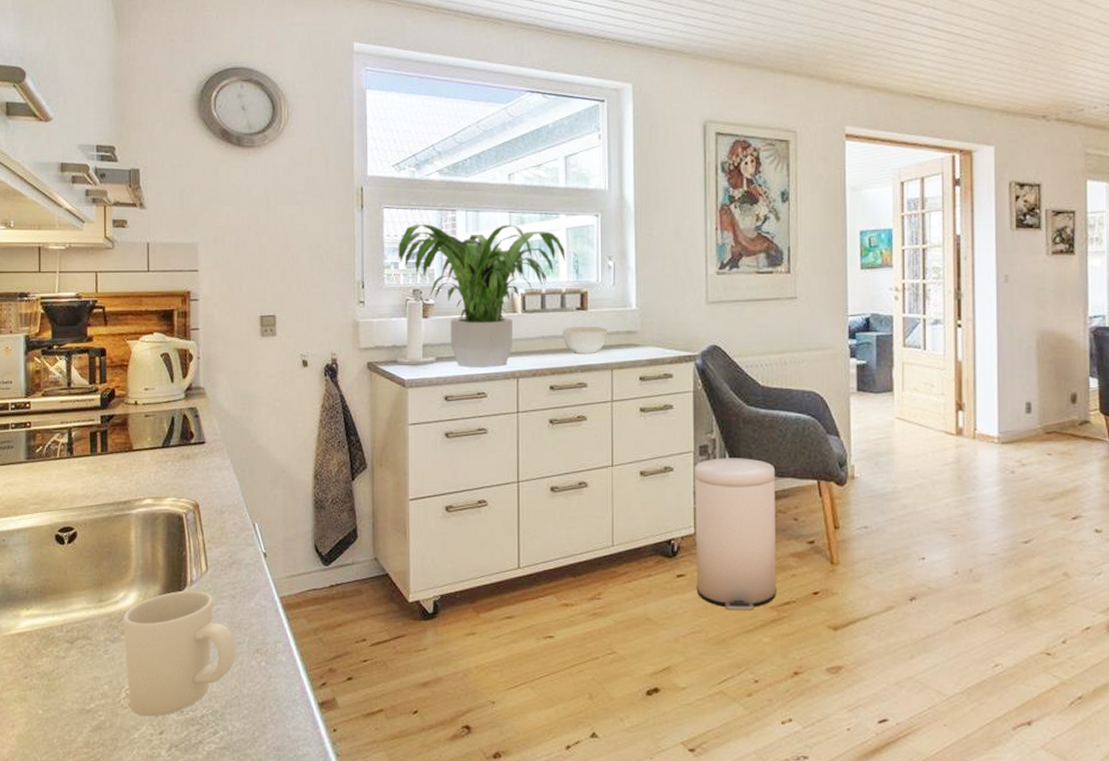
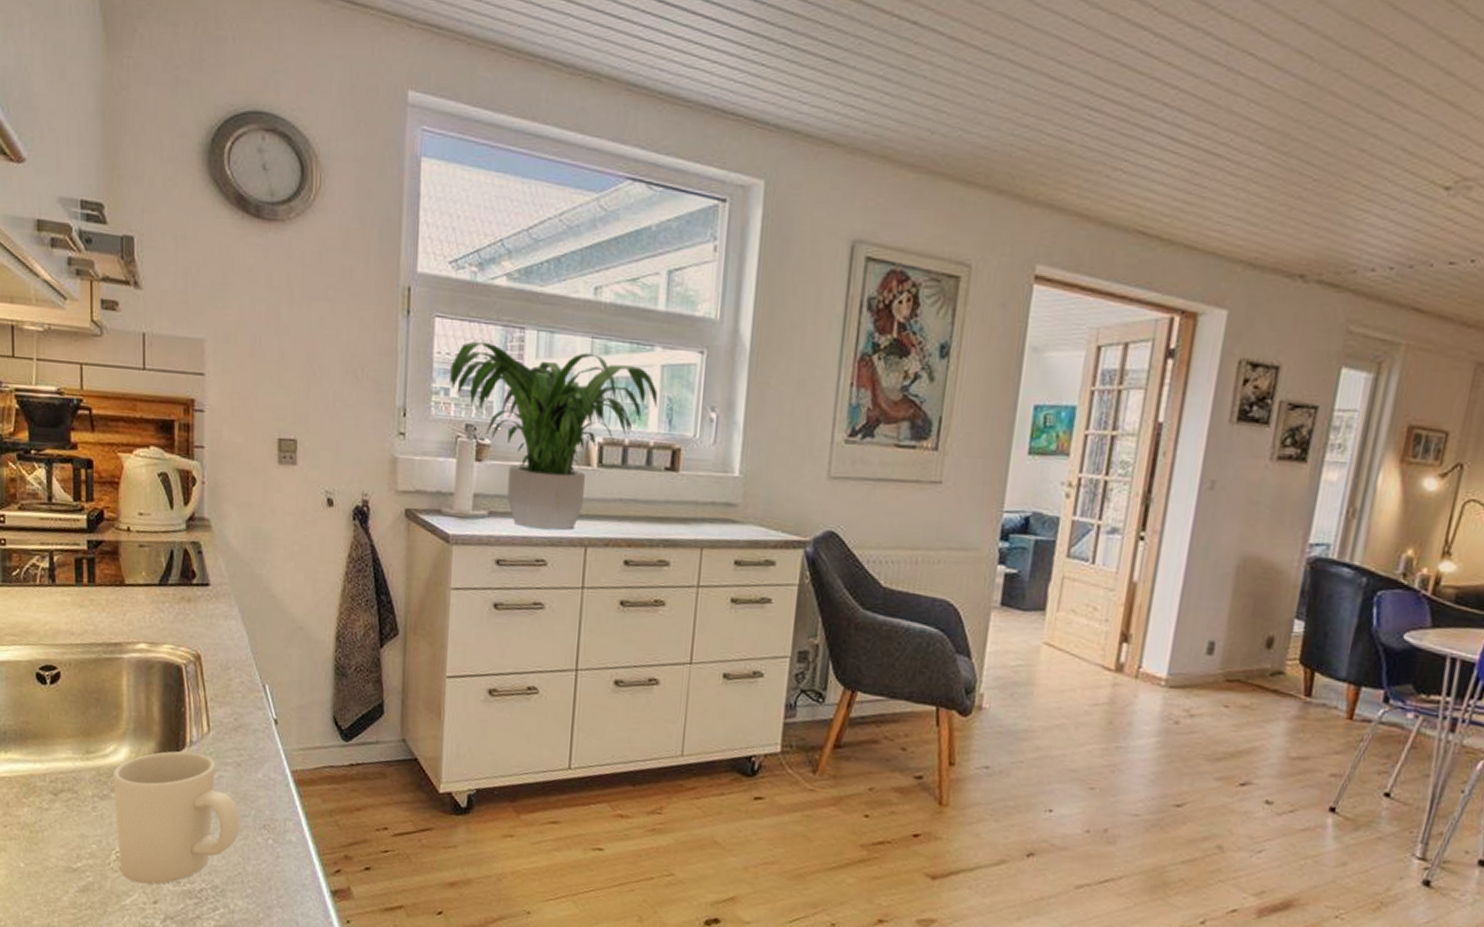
bowl: present [562,327,608,355] -> none [644,490,701,527]
pedal bin: present [695,458,777,611] -> none [775,667,887,847]

